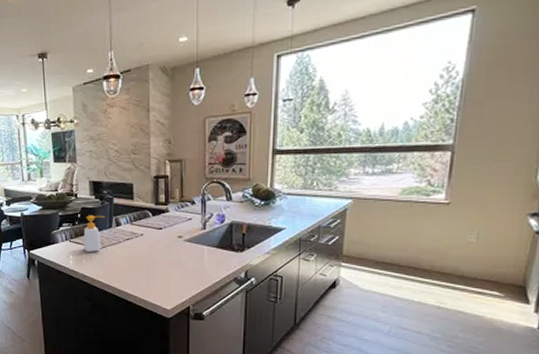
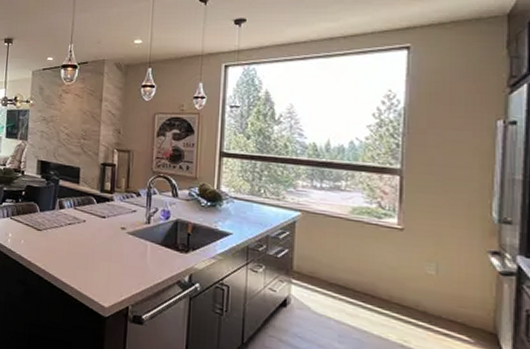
soap bottle: present [83,215,106,252] -> none [24,194,50,233]

